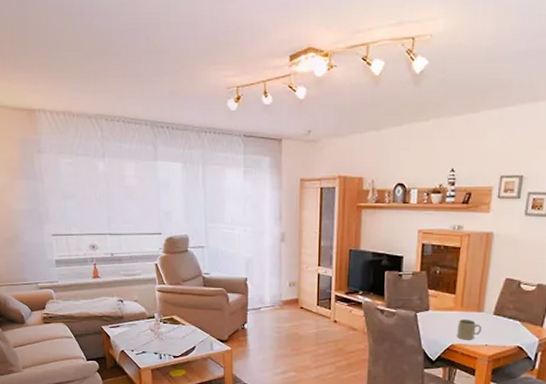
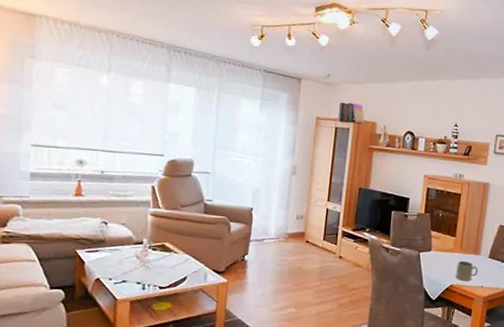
books: none [322,159,351,181] -> present [337,102,365,124]

